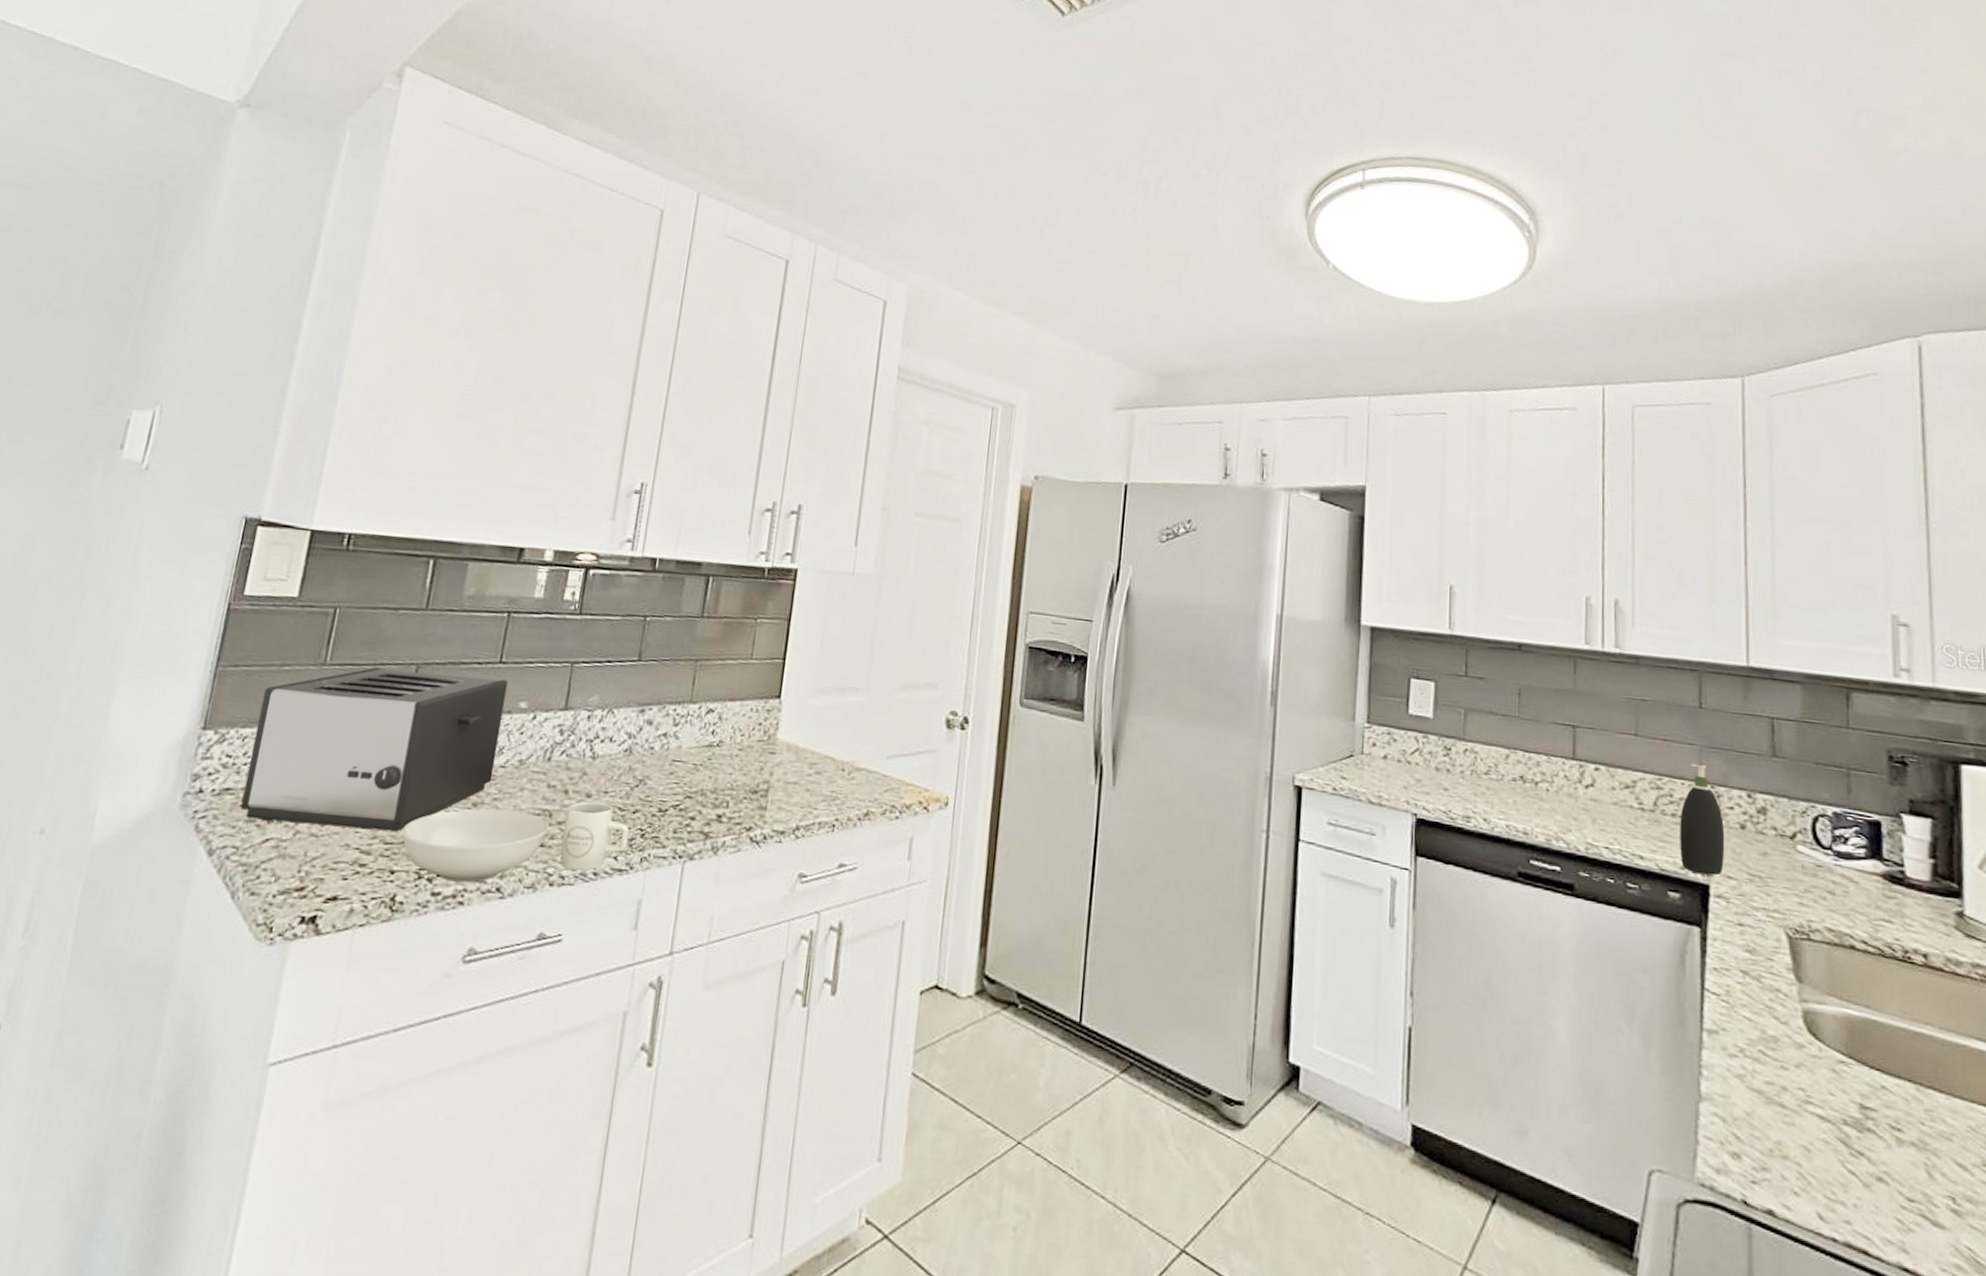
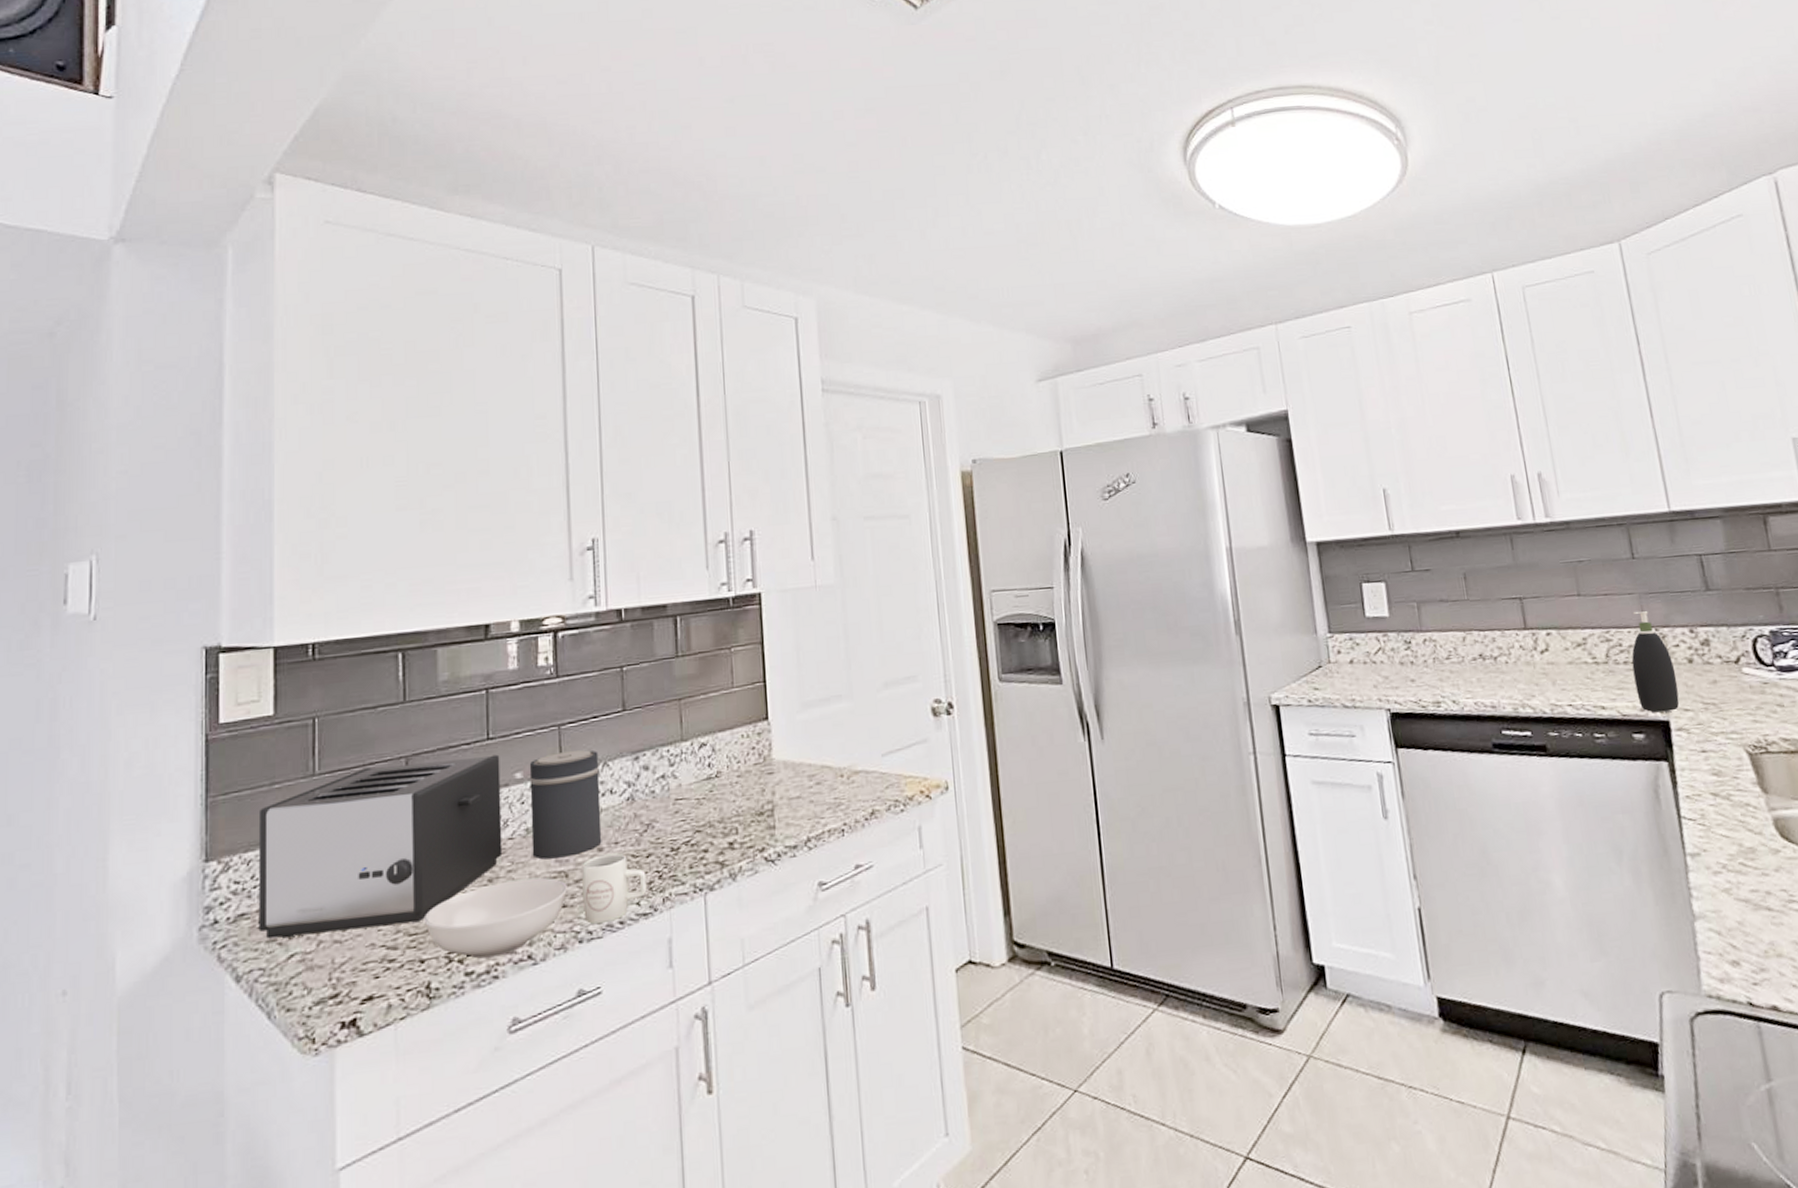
cylinder: none [520,689,606,797] -> present [529,750,602,860]

